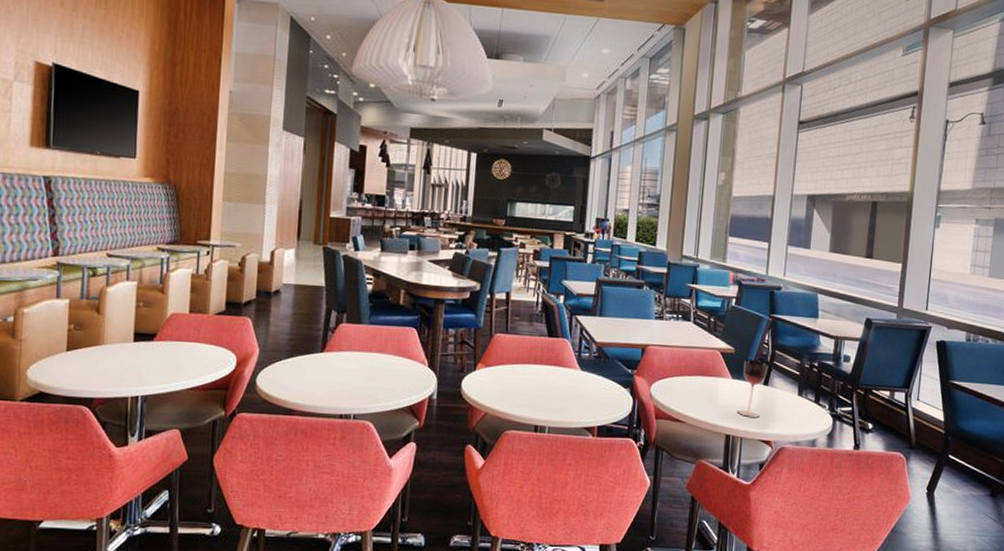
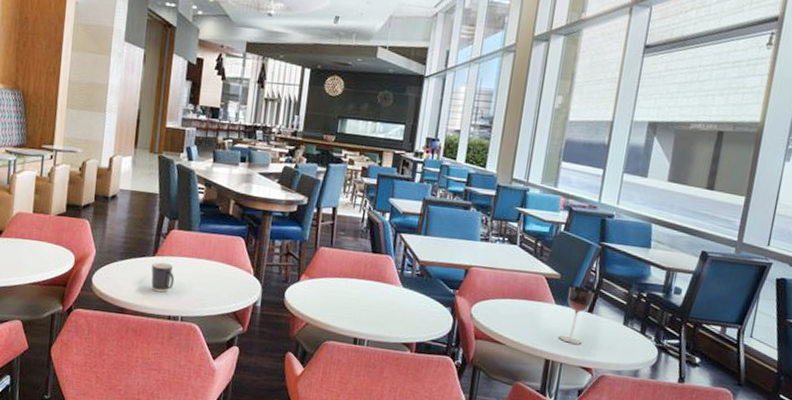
mug: none [319,358,345,390] -> present [151,262,175,293]

